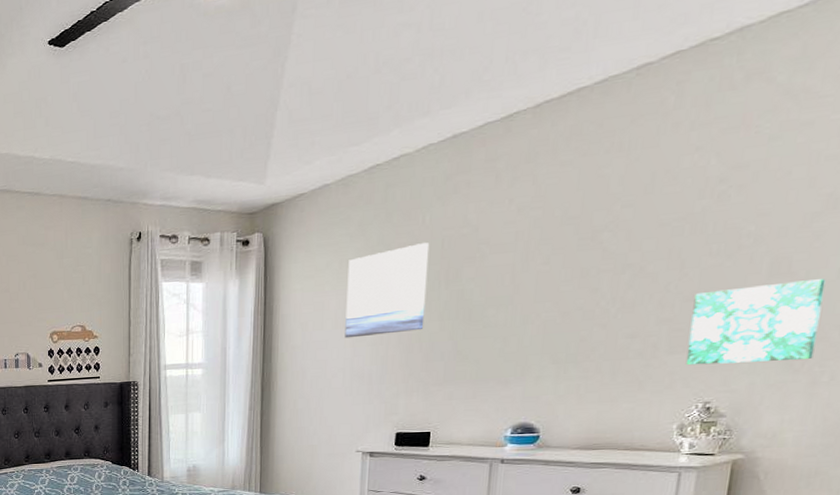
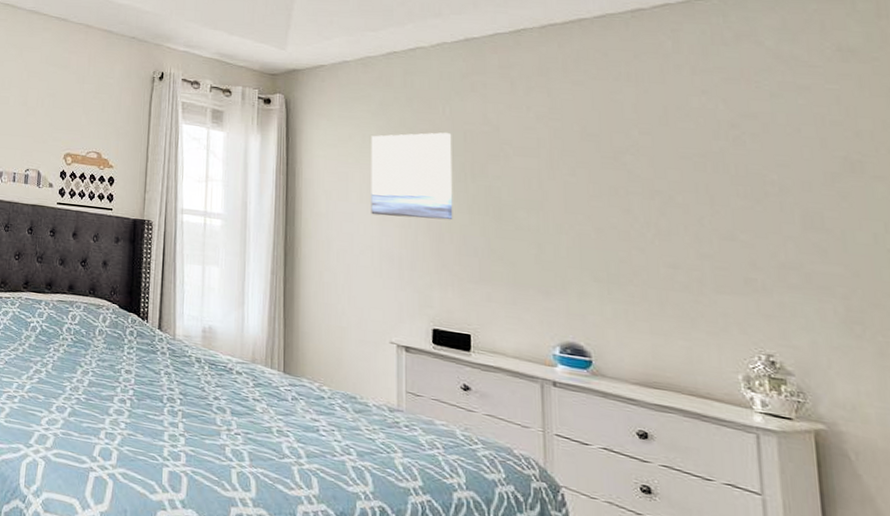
wall art: present [685,279,826,366] -> none [731,233,873,326]

